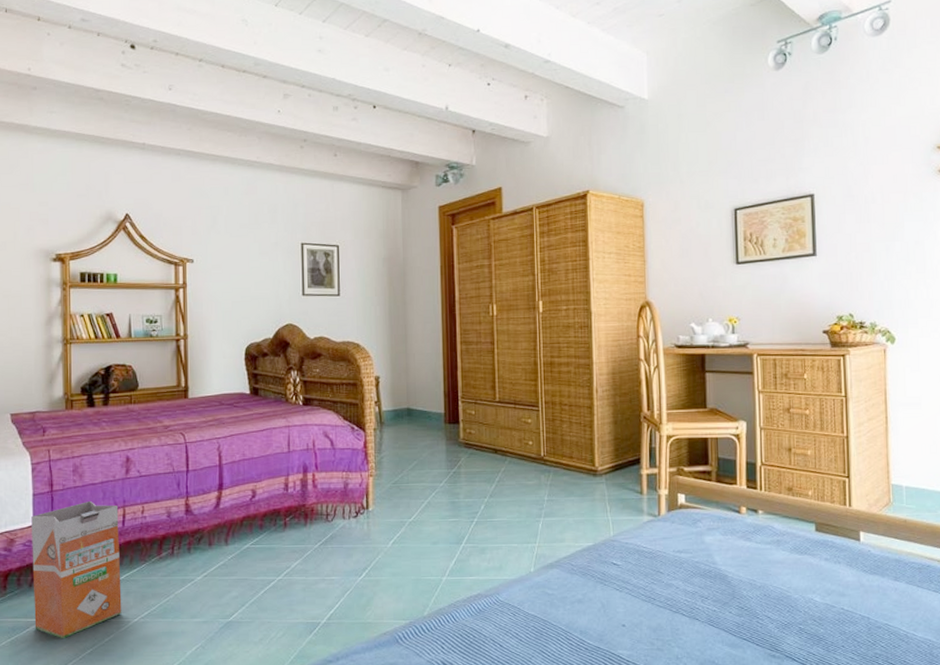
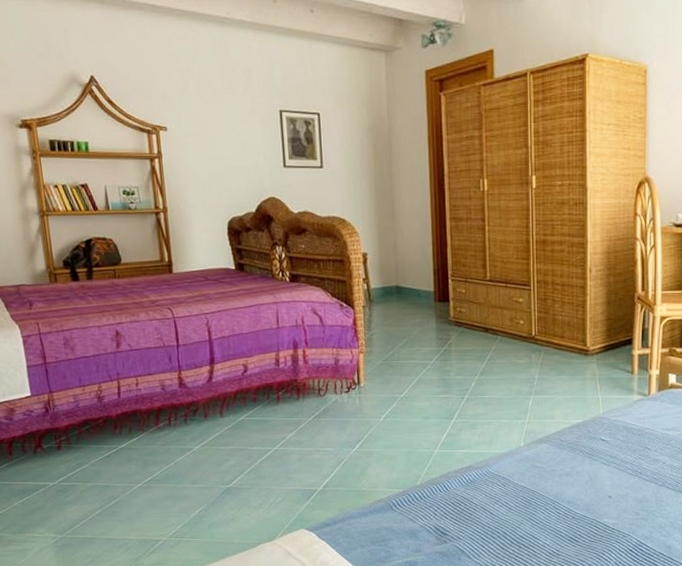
waste bin: present [31,500,122,639] -> none [28,373,126,501]

